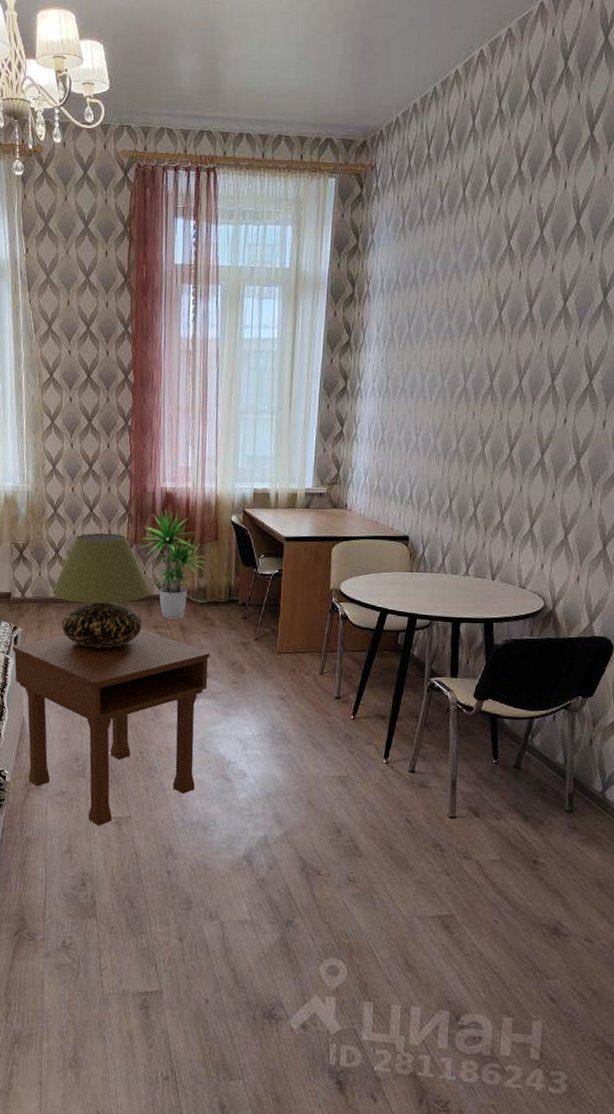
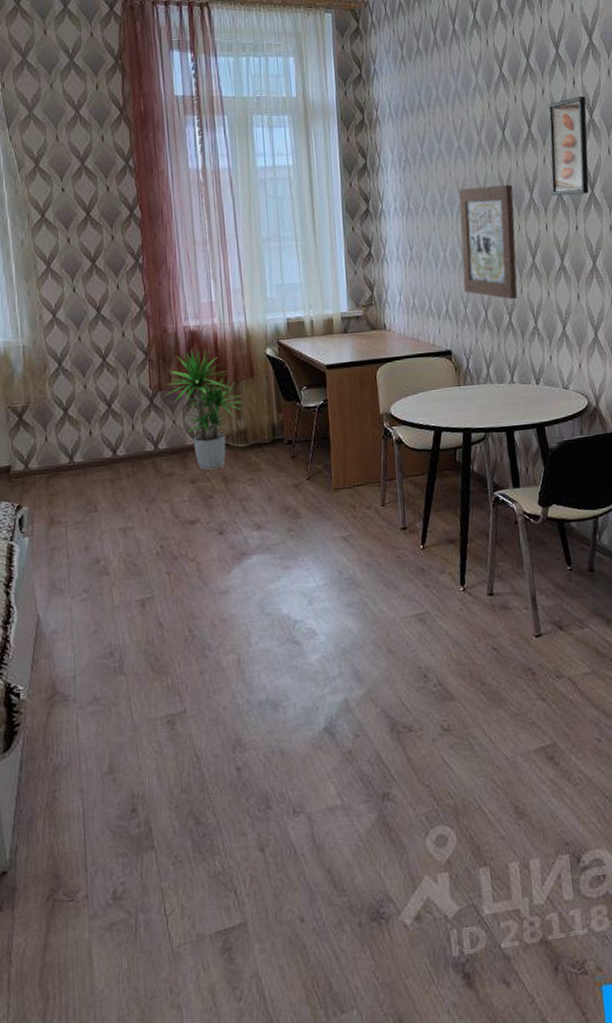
nightstand: present [12,628,210,826] -> none [17,485,260,732]
table lamp: present [51,533,151,648] -> none [62,382,184,517]
wall art: none [432,369,501,492] -> present [459,184,518,300]
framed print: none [543,274,603,385] -> present [548,96,589,196]

